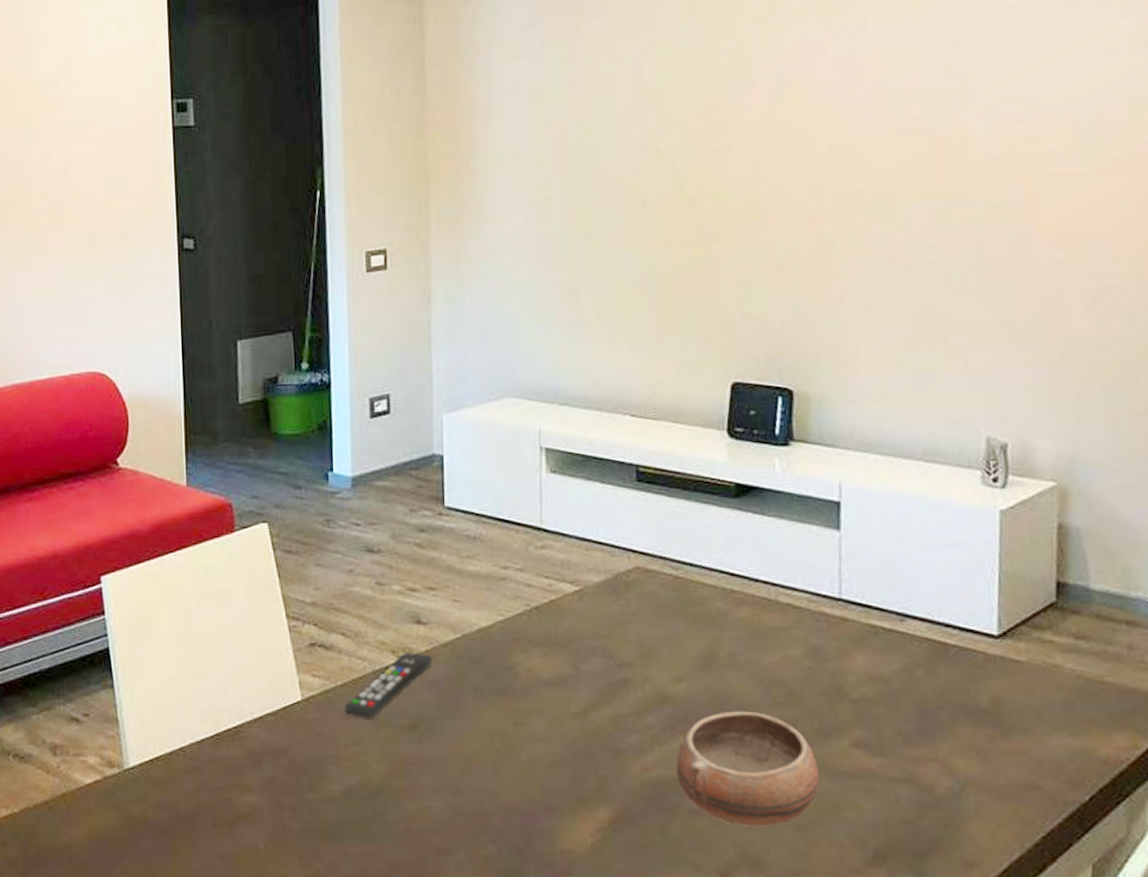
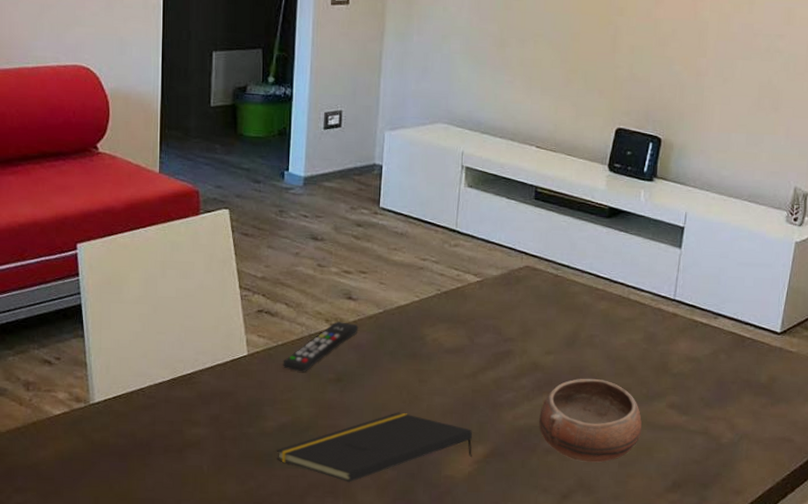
notepad: none [344,766,593,862] -> present [276,412,472,483]

